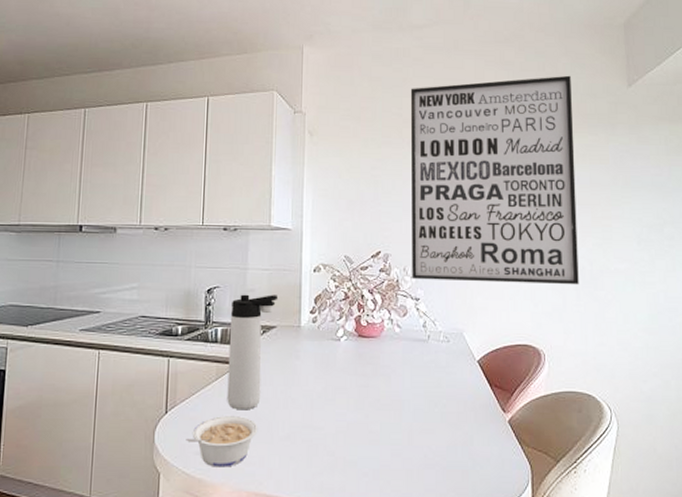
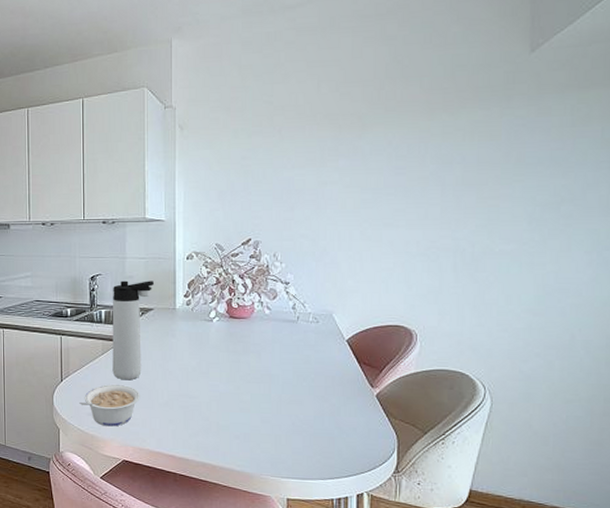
wall art: present [410,75,579,285] -> none [281,45,462,267]

